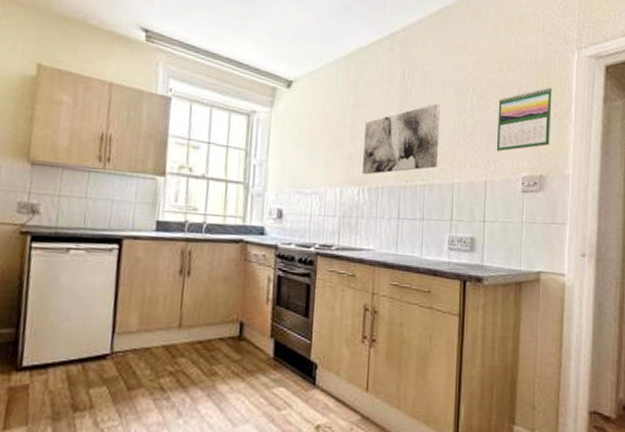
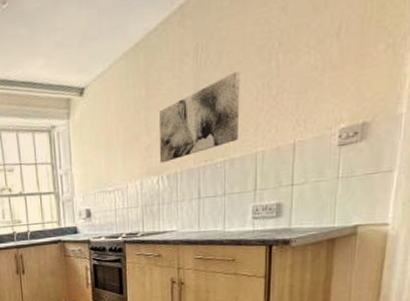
calendar: present [496,87,553,151] -> none [307,12,386,107]

